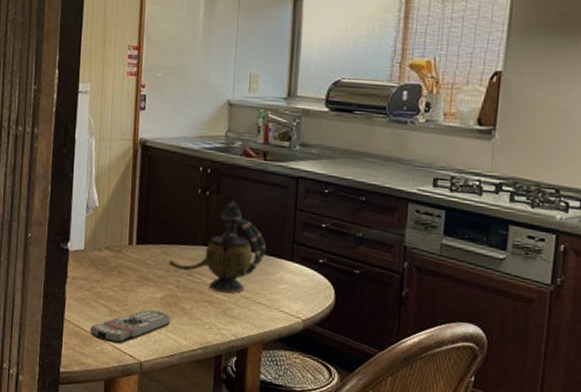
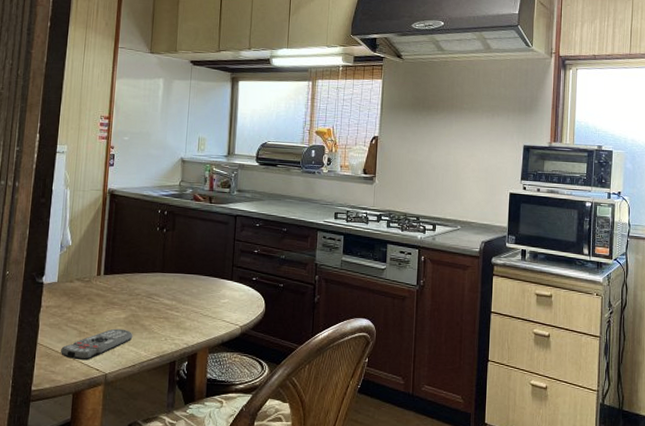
teapot: present [168,200,266,294] -> none [131,235,211,310]

